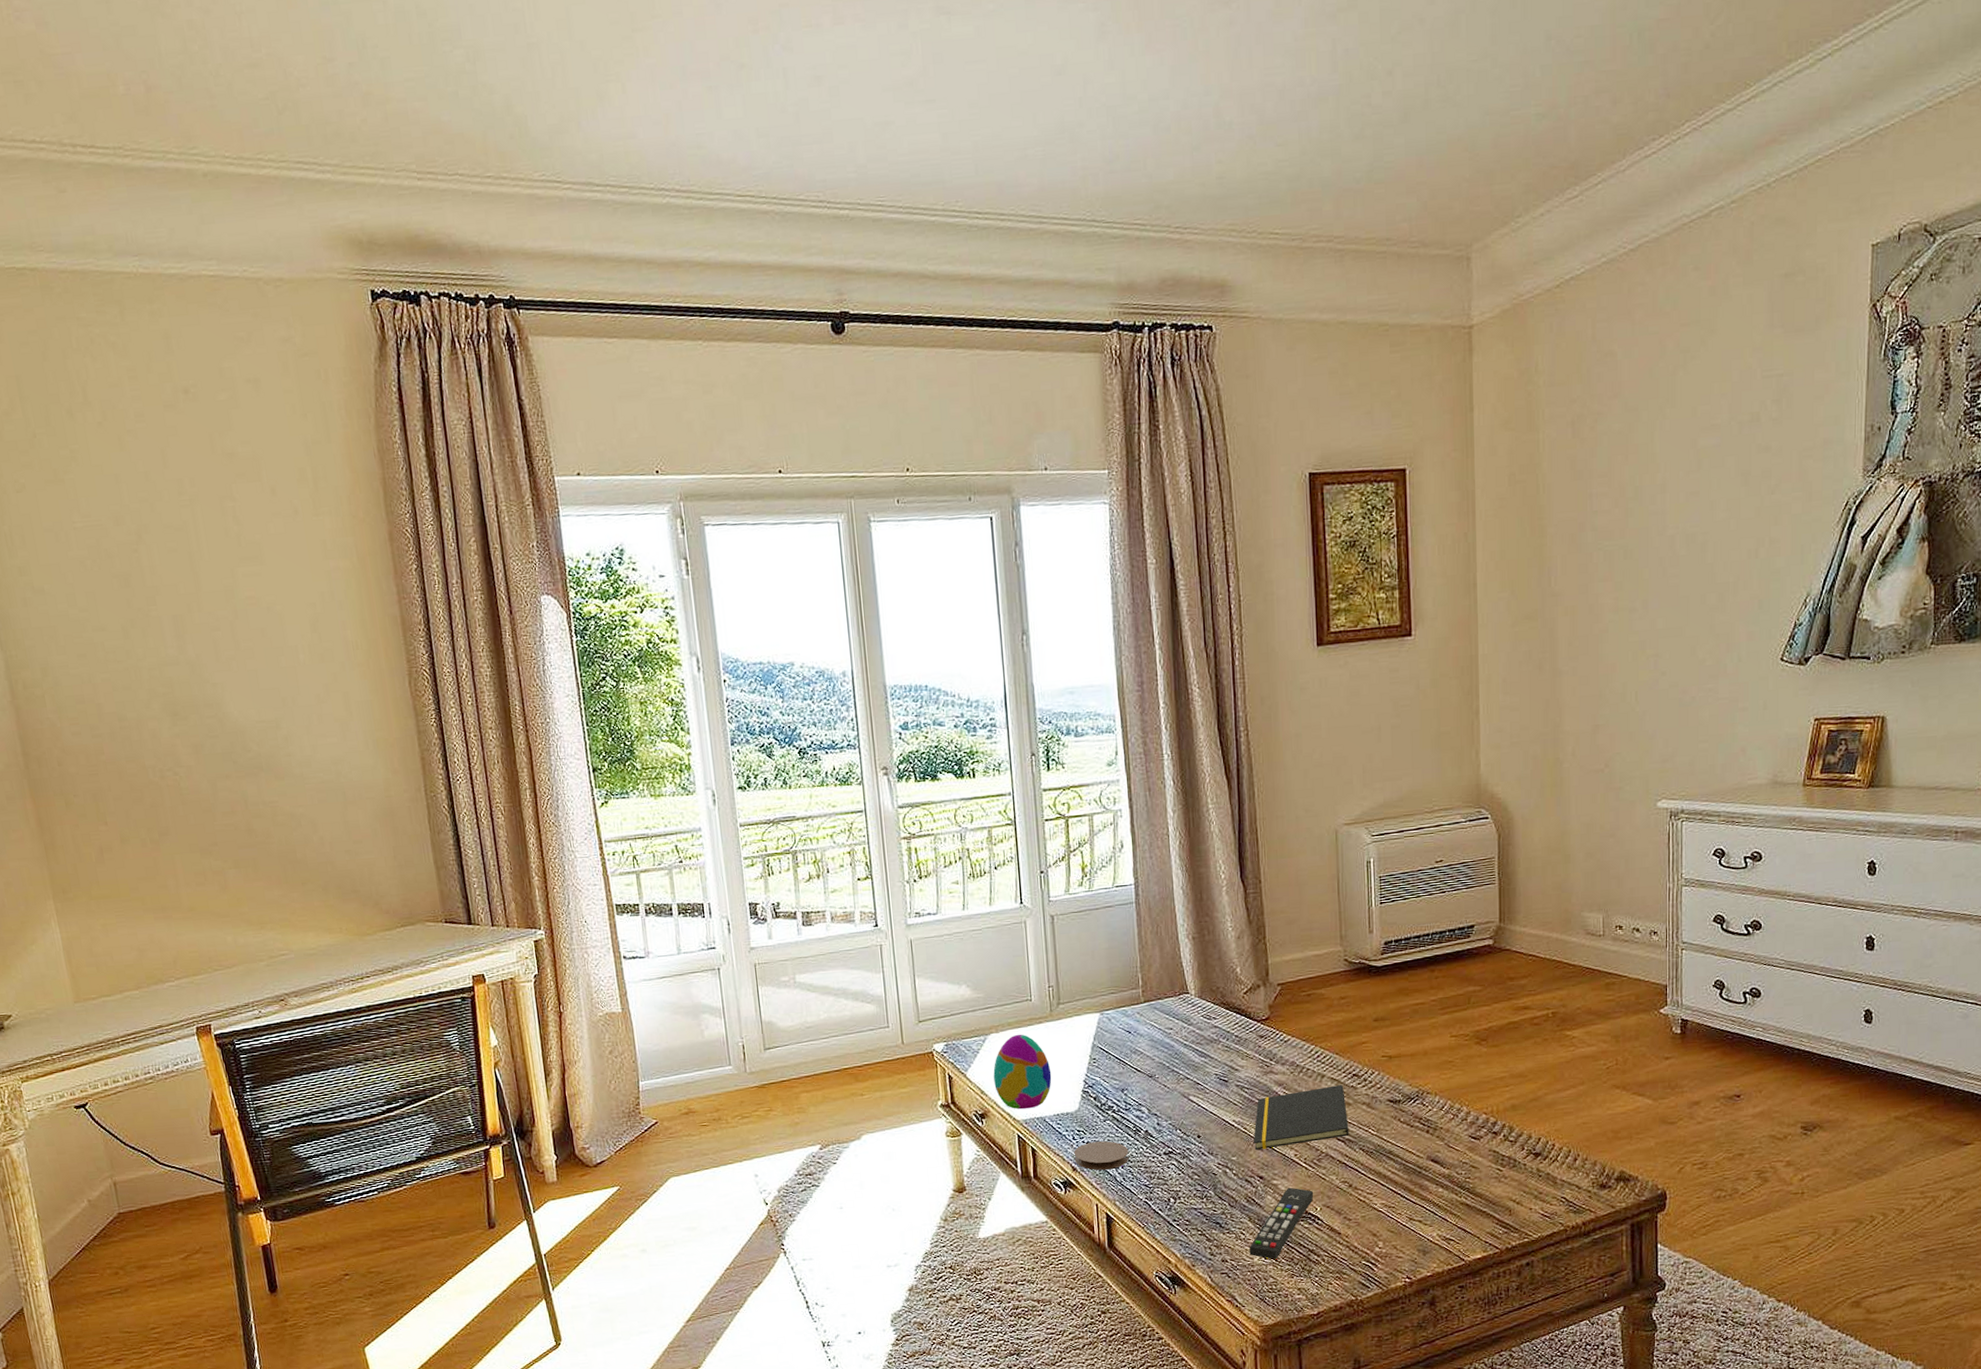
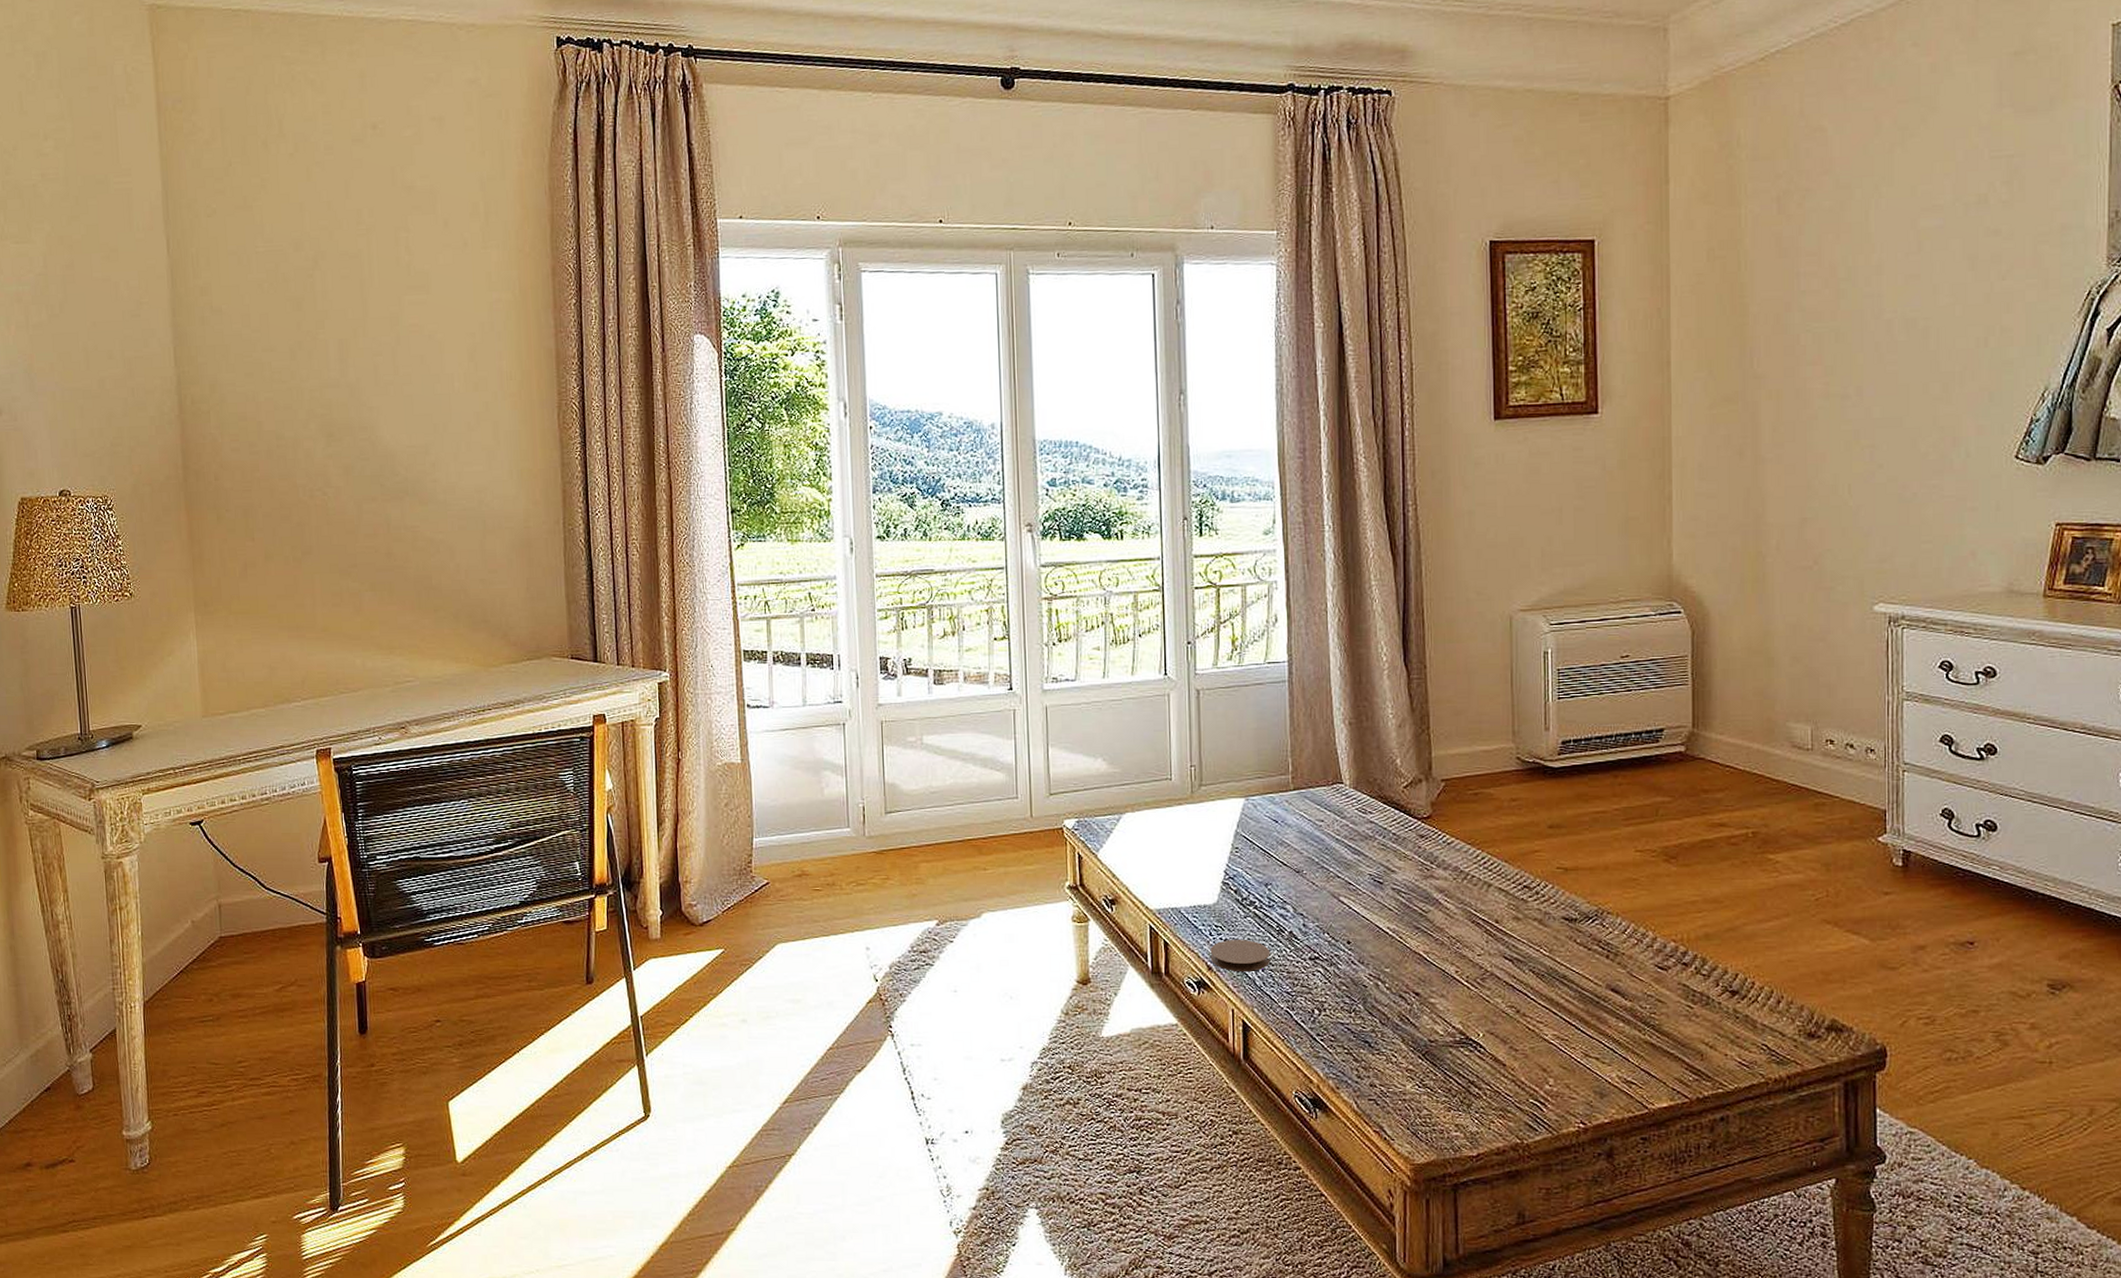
decorative egg: present [993,1034,1052,1110] -> none [1126,815,1190,898]
remote control: present [1249,1187,1314,1259] -> none [1401,1008,1476,1088]
notepad: present [1253,1085,1349,1150] -> none [1409,897,1518,962]

